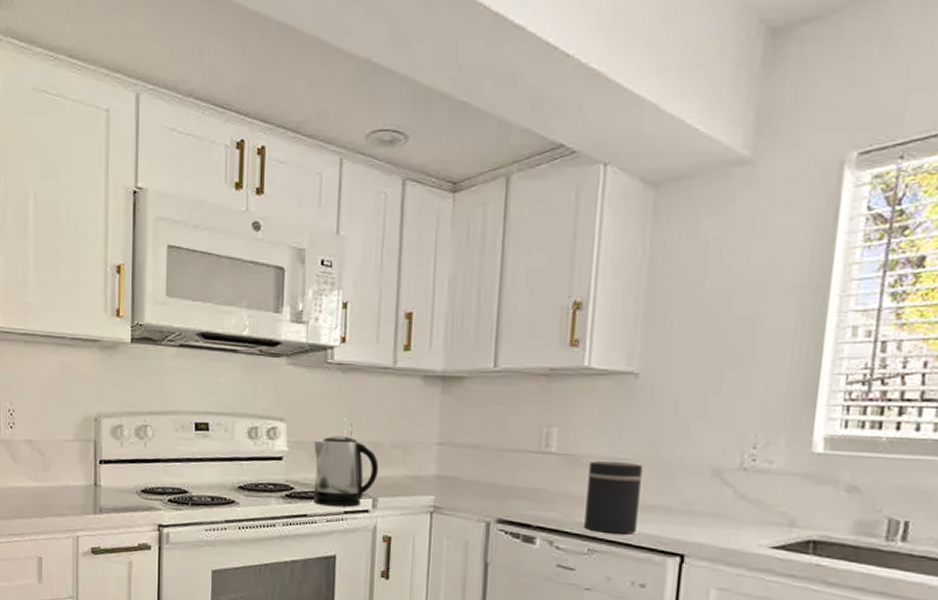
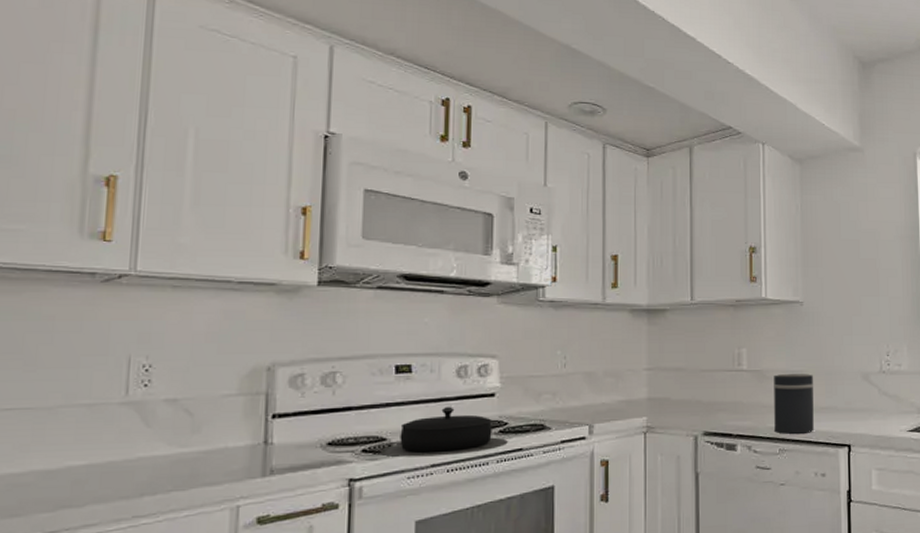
cooking pot: none [182,466,295,514] -> present [379,407,509,458]
kettle: present [314,436,378,508] -> none [528,368,593,438]

